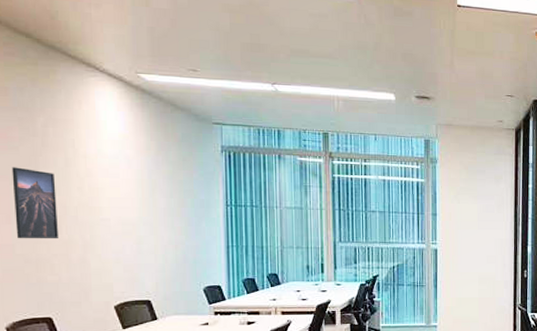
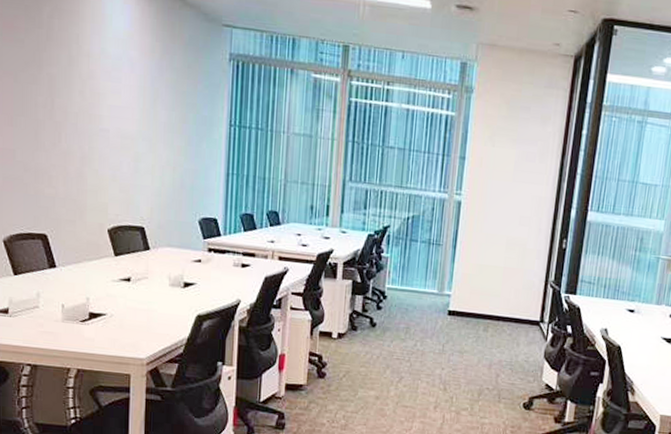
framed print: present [11,167,60,239] -> none [16,62,59,148]

